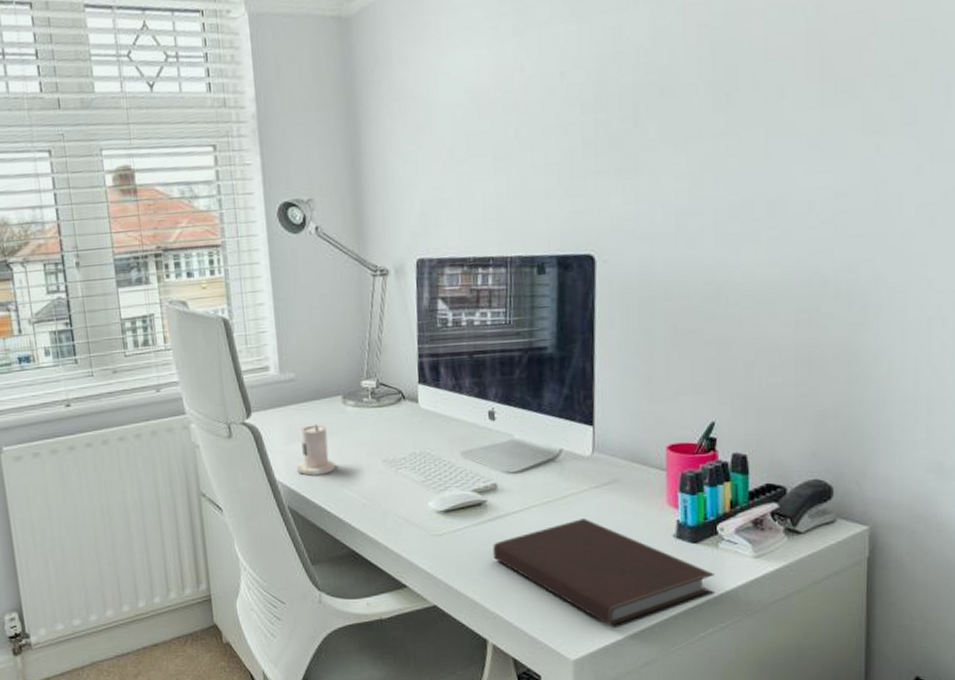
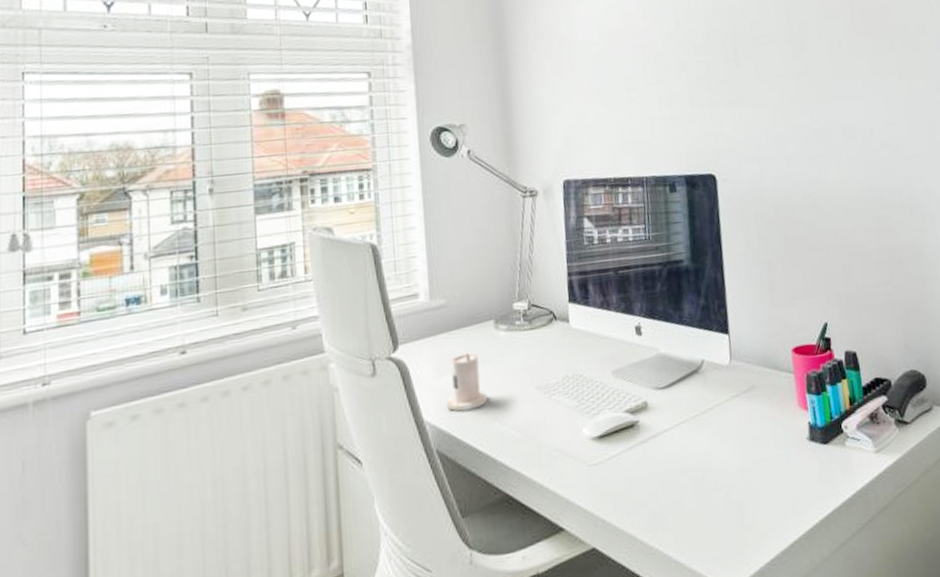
notebook: present [493,517,715,629] -> none [647,429,849,547]

